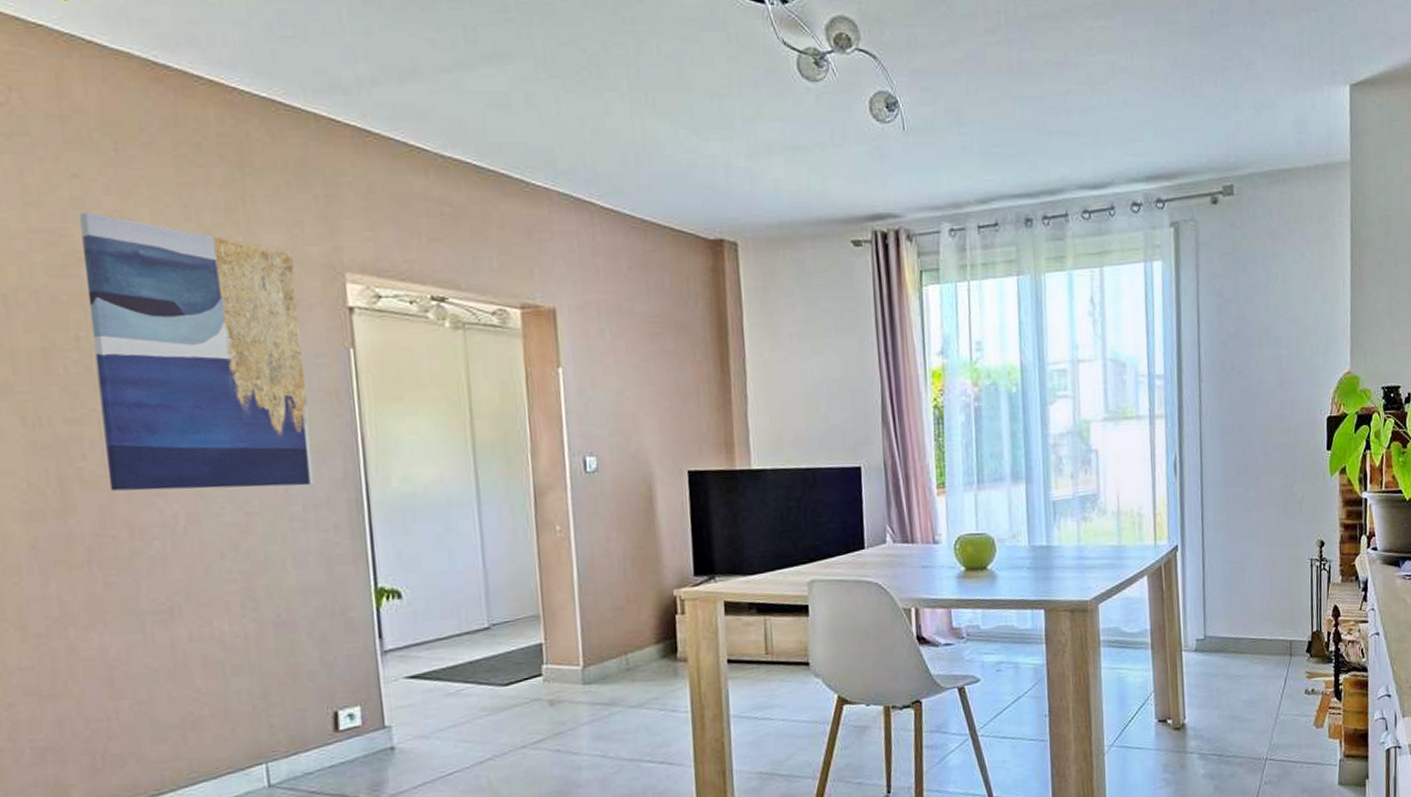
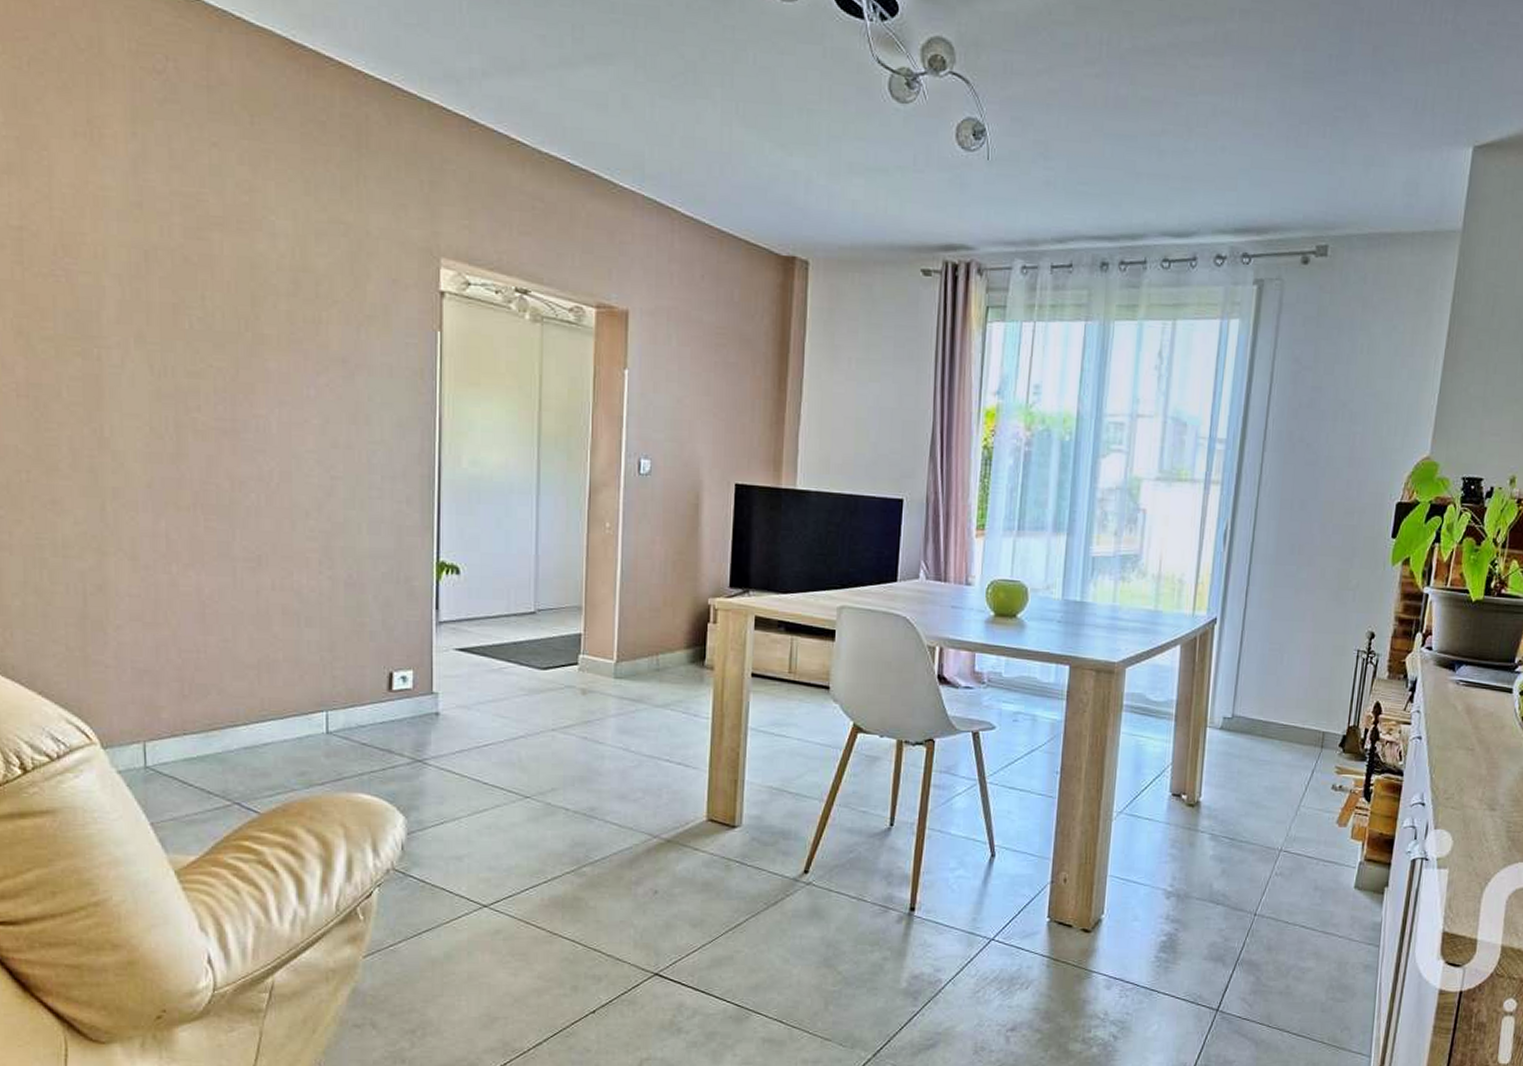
wall art: present [79,211,316,491] -> none [215,179,396,458]

